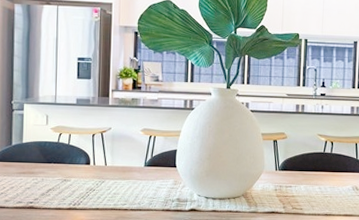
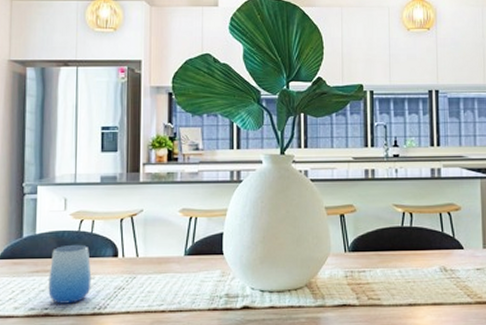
cup: none [33,152,68,200] -> present [48,244,92,304]

